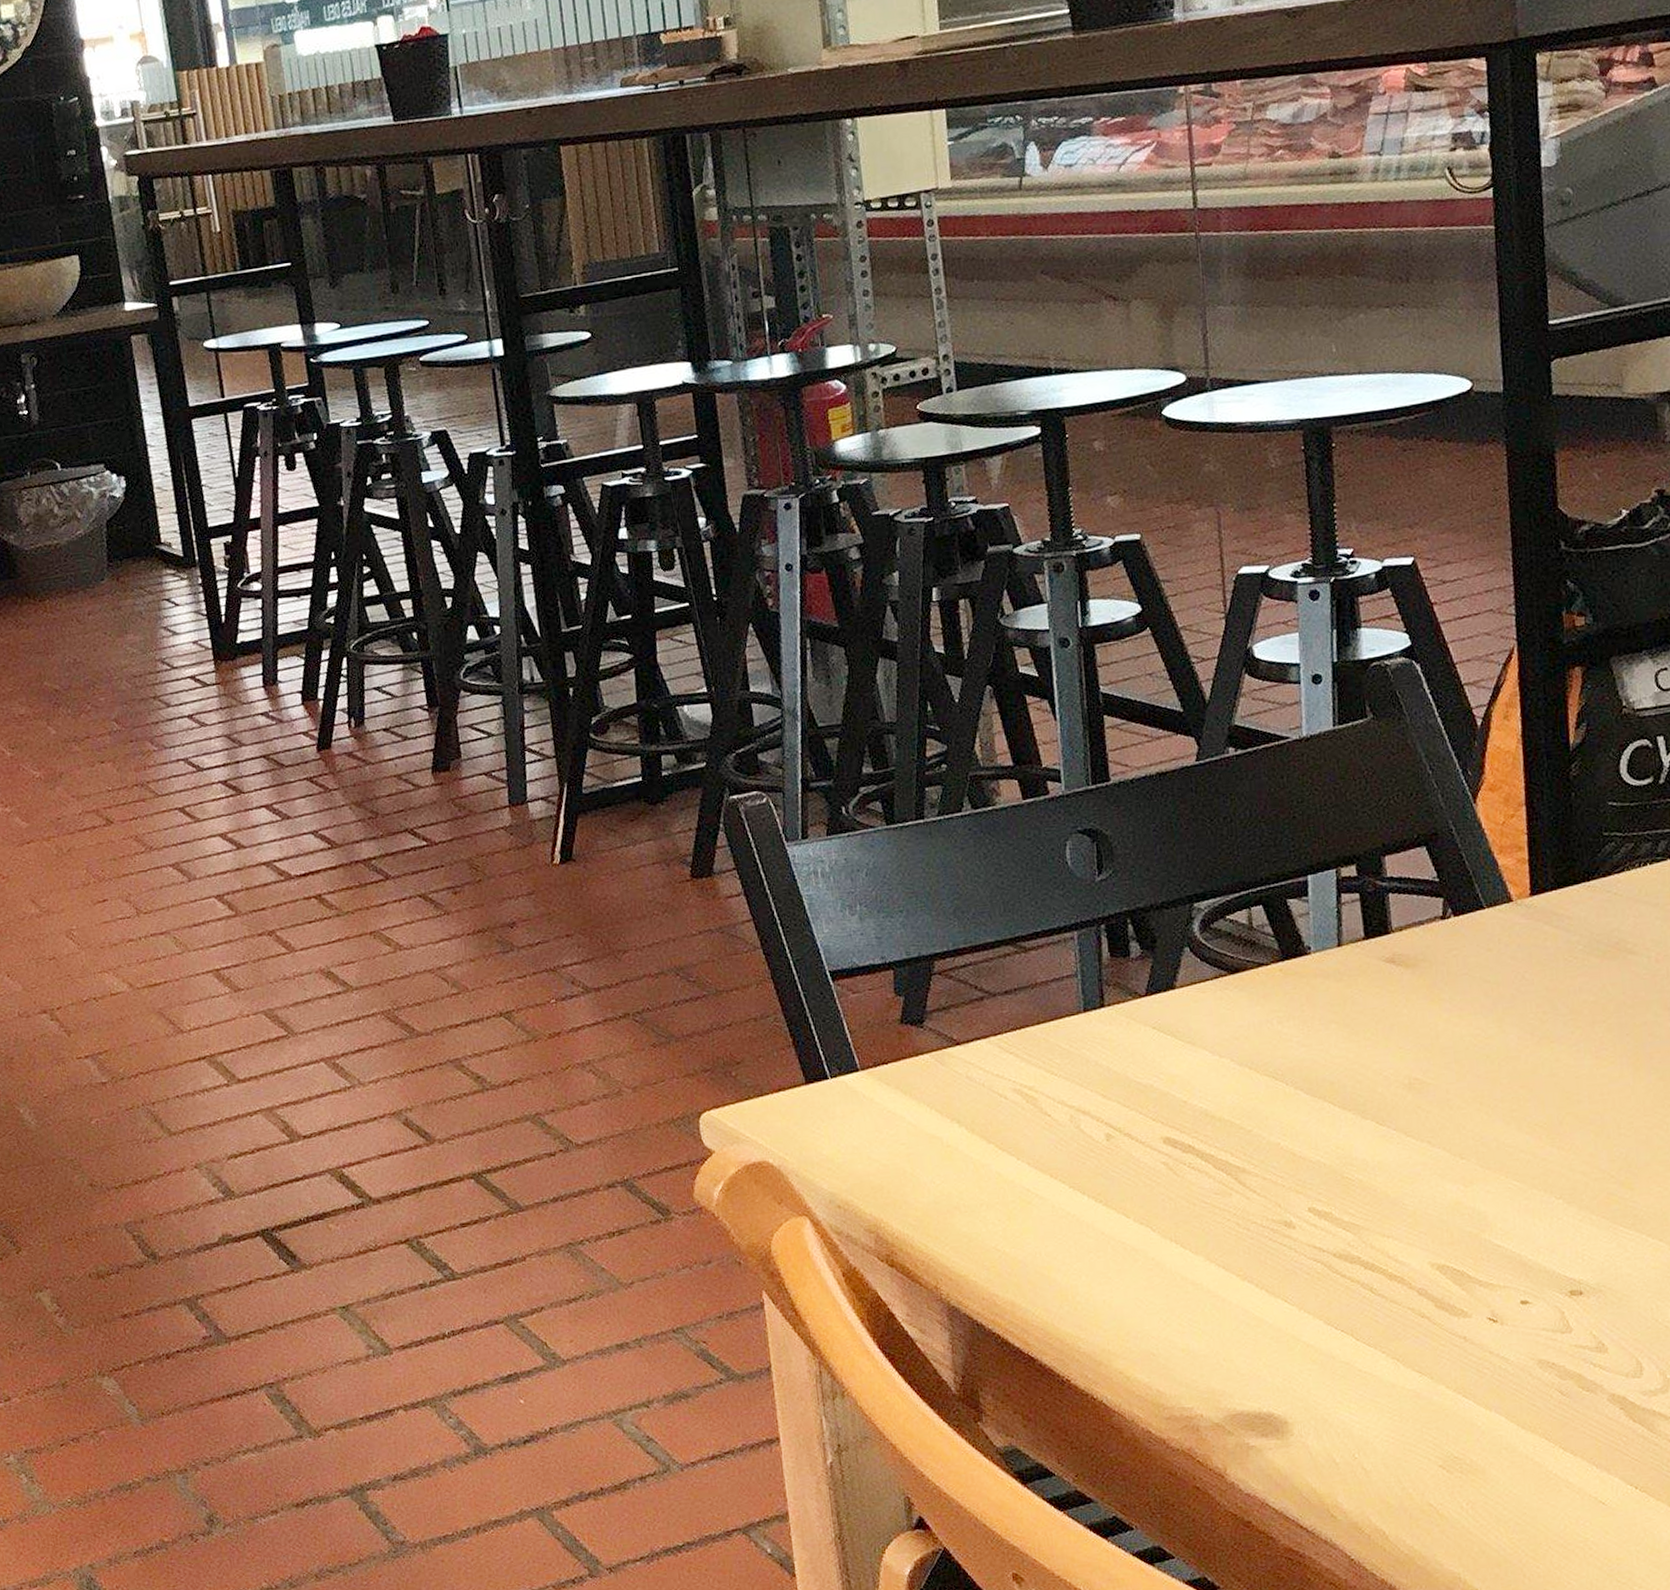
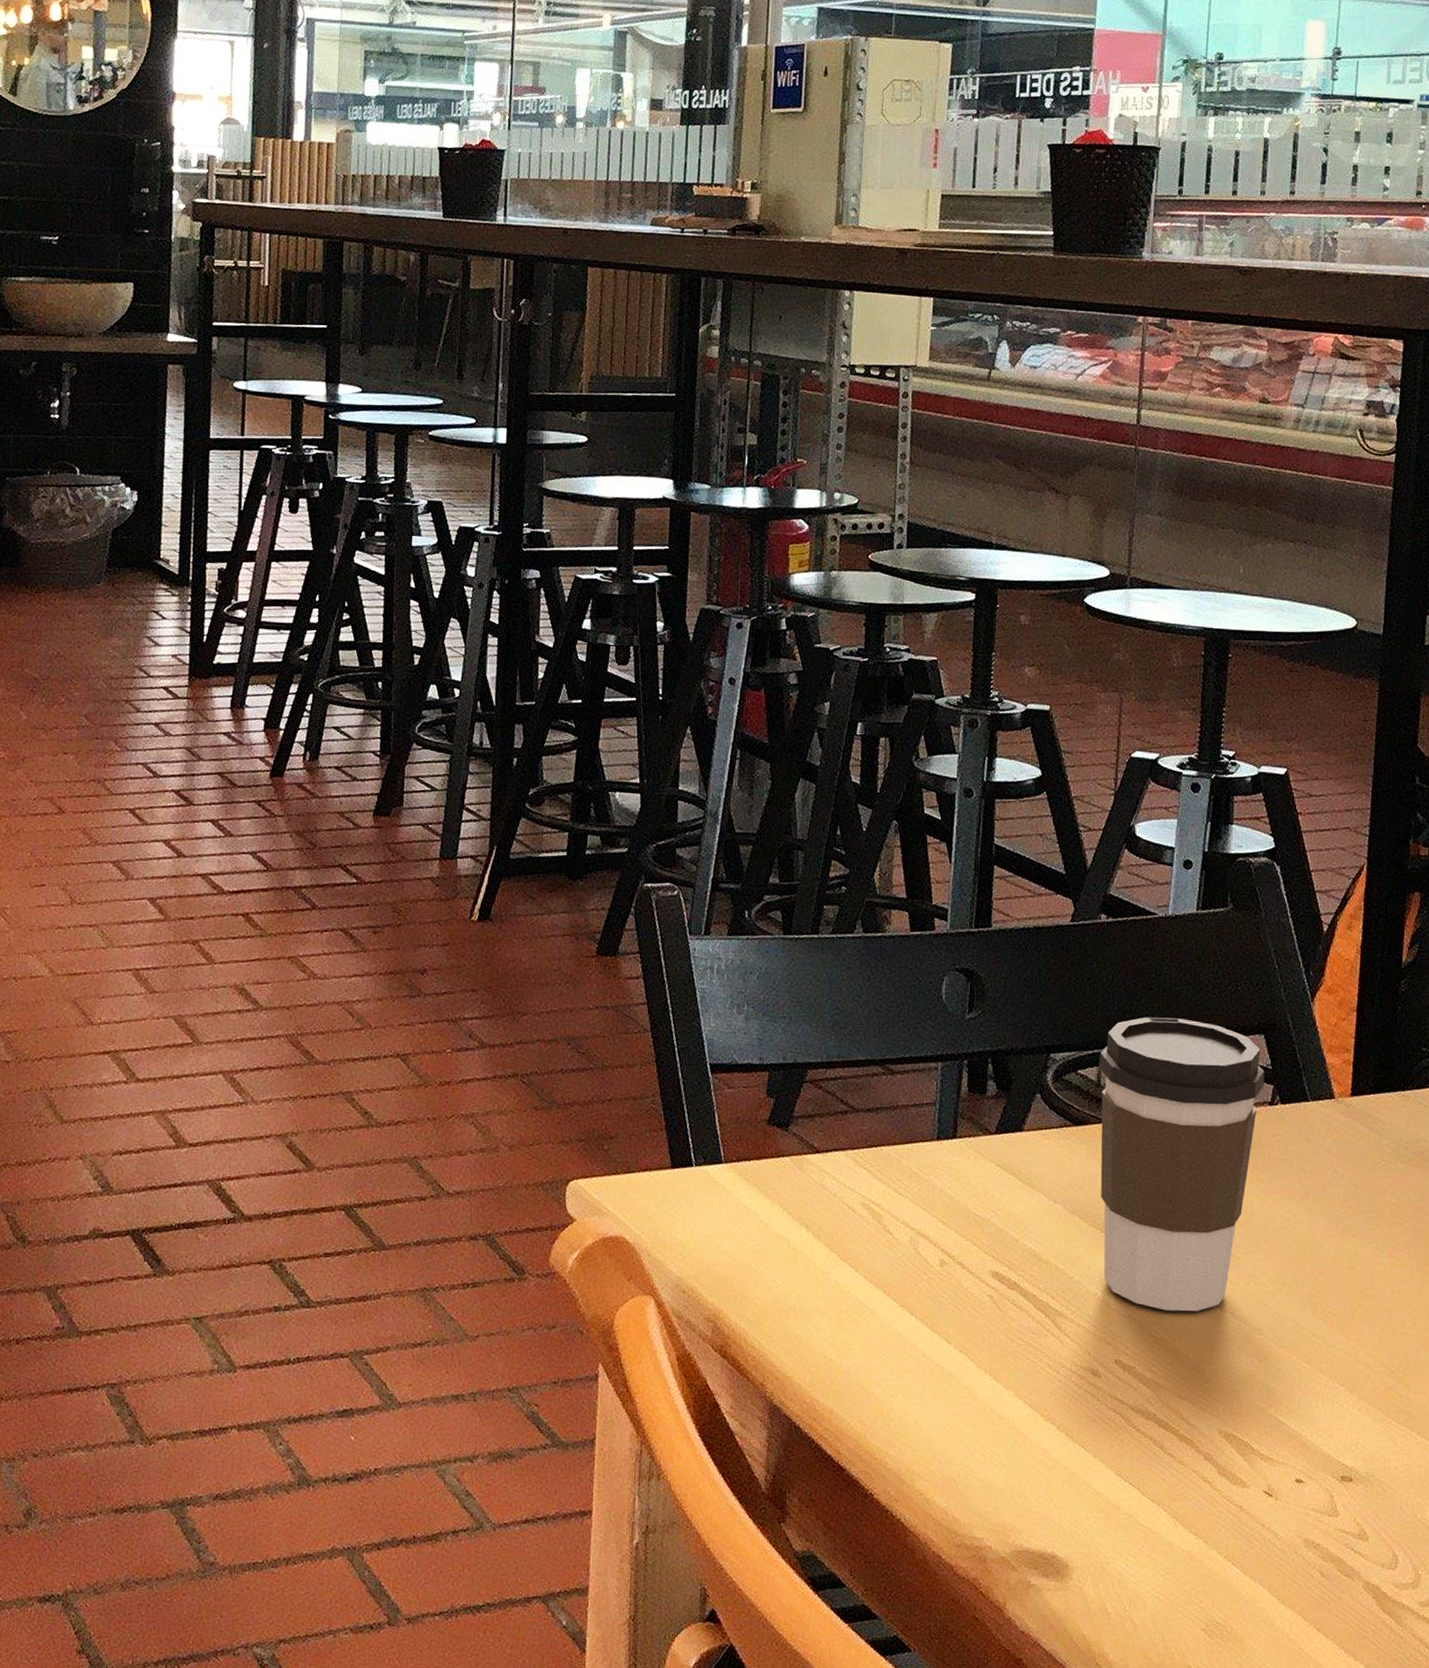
coffee cup: none [1247,843,1433,1150] -> present [1099,1017,1265,1312]

